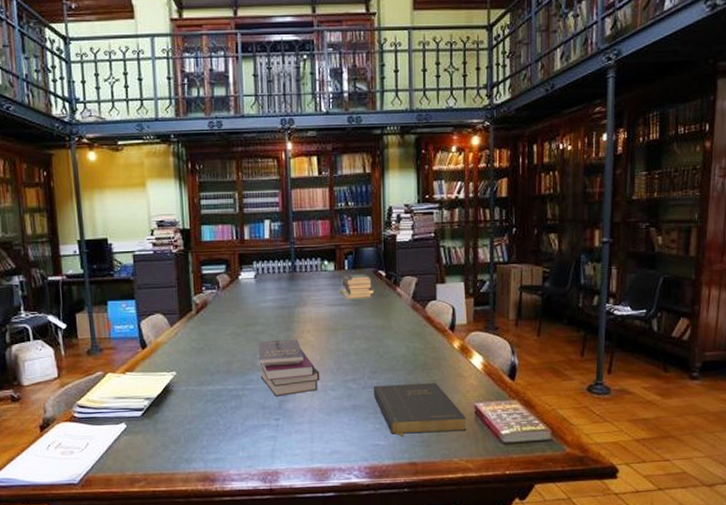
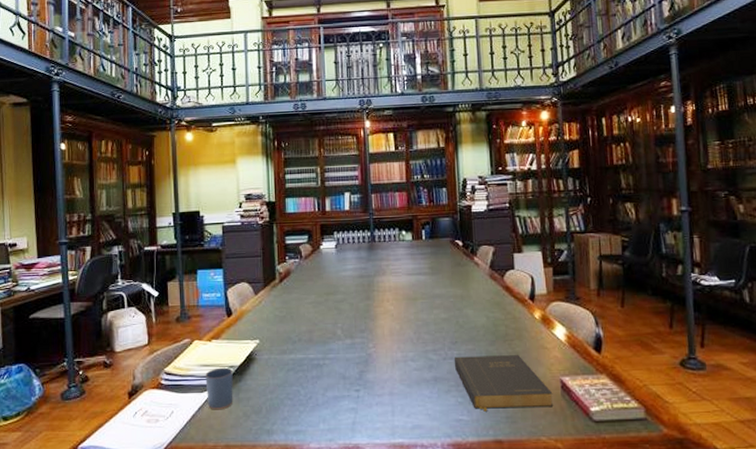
mug: none [120,399,151,441] -> present [205,367,233,410]
books: present [258,339,320,397] -> none [338,308,400,367]
books: present [339,274,374,300] -> none [417,243,452,269]

